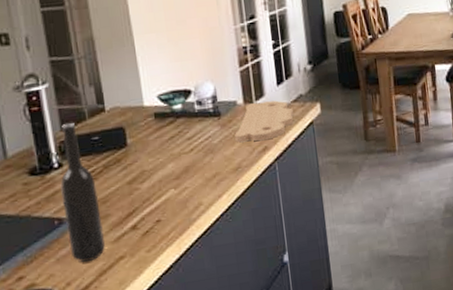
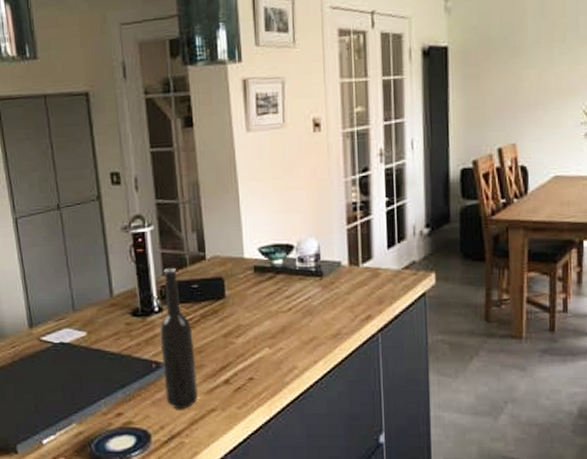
cutting board: present [234,100,295,143] -> none [336,265,405,308]

